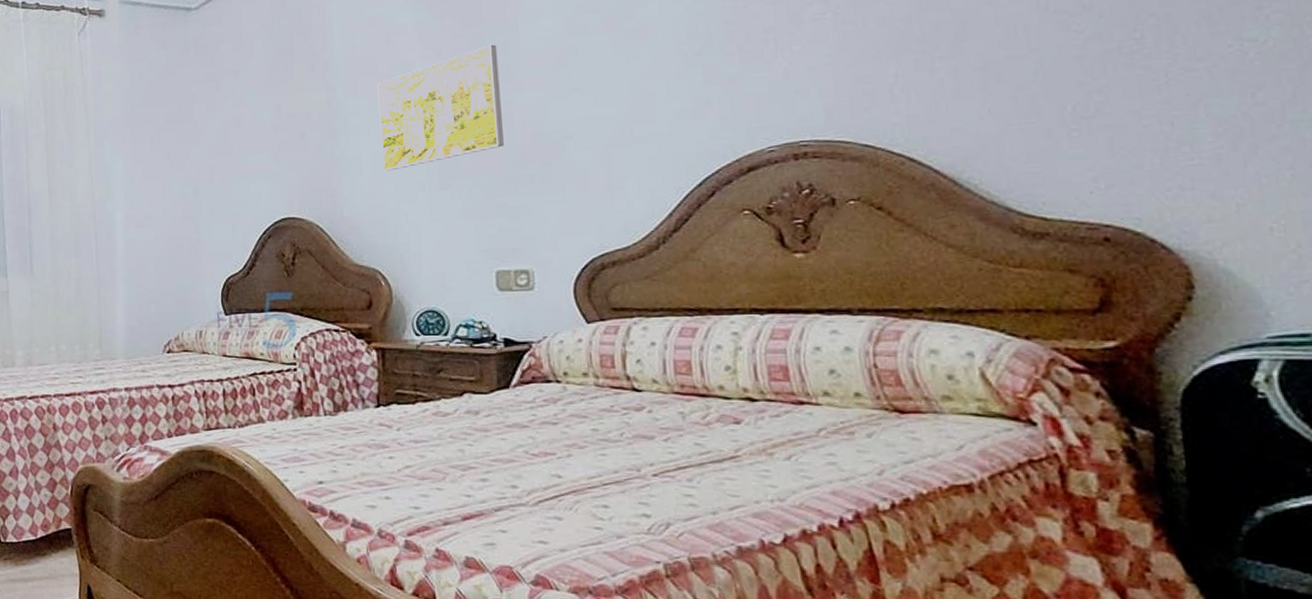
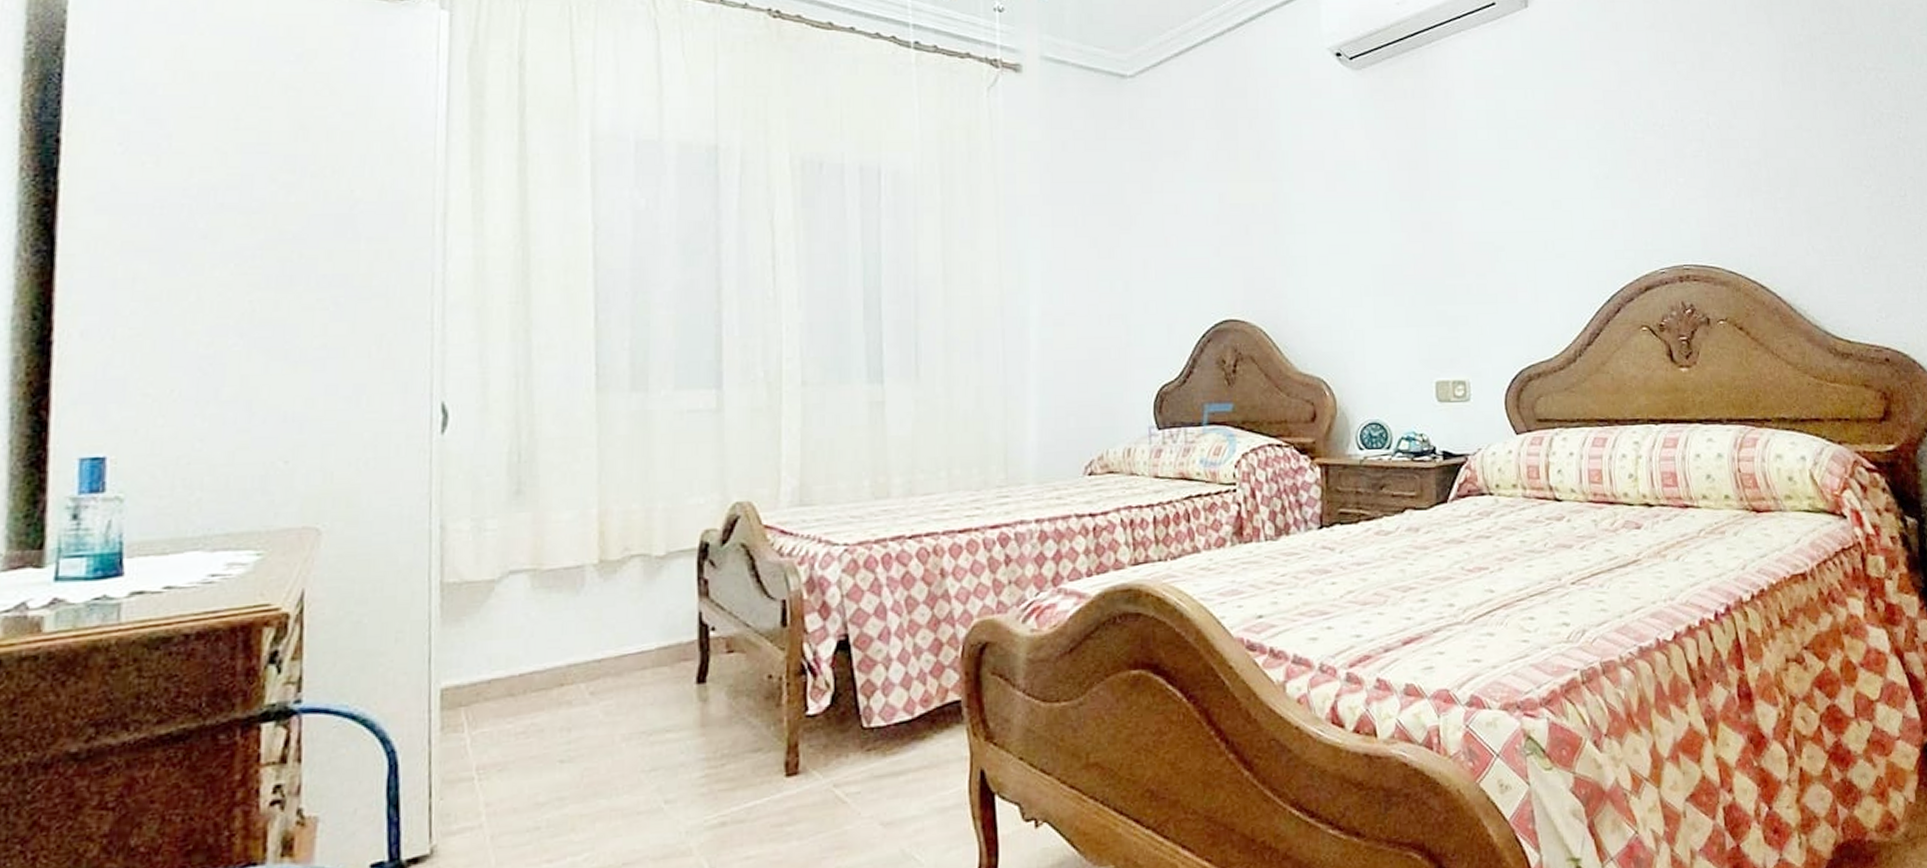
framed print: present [377,44,504,171] -> none [1324,150,1444,274]

